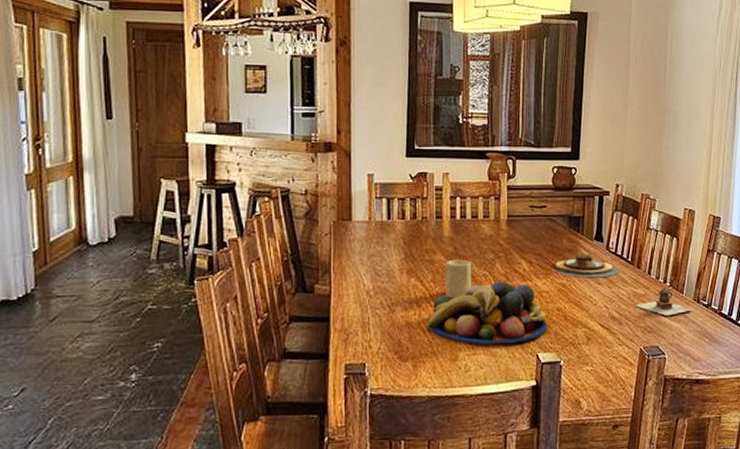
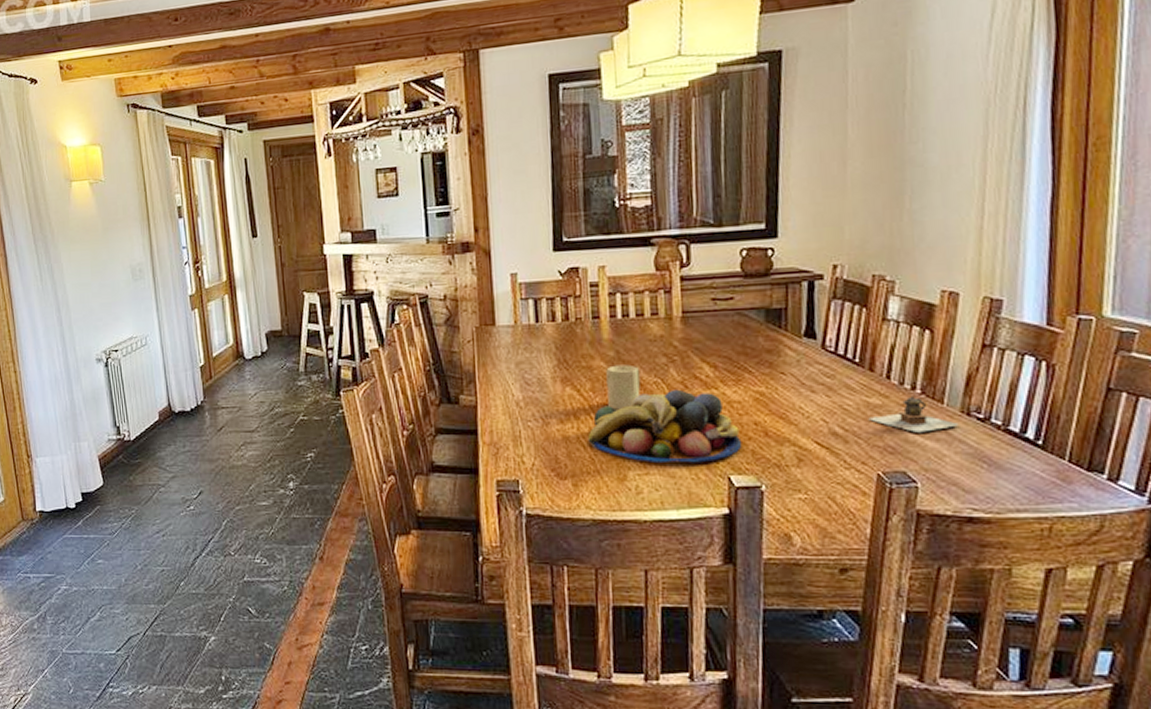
plate: present [554,254,620,278] -> none [747,354,843,385]

